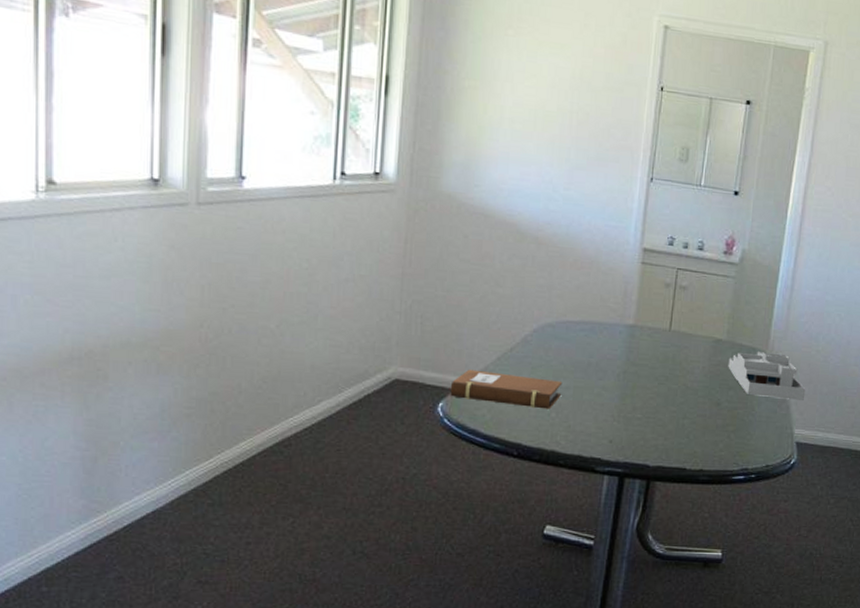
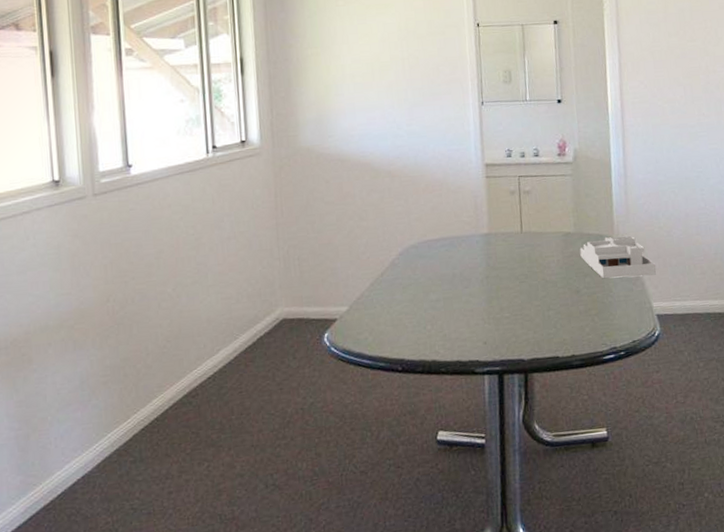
notebook: present [449,369,563,410] -> none [331,295,433,326]

